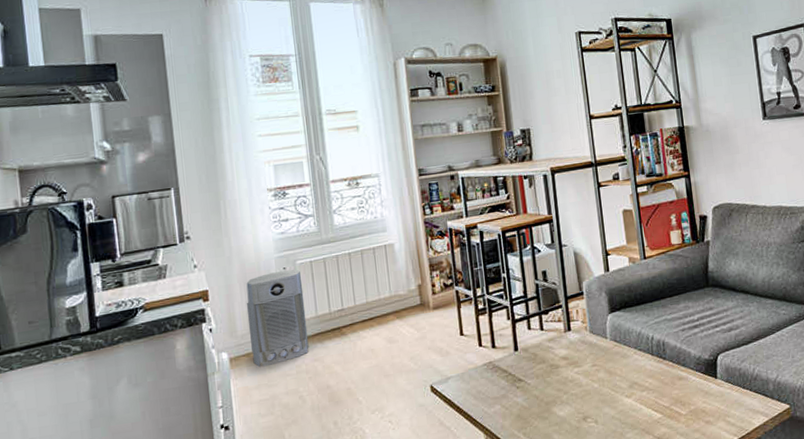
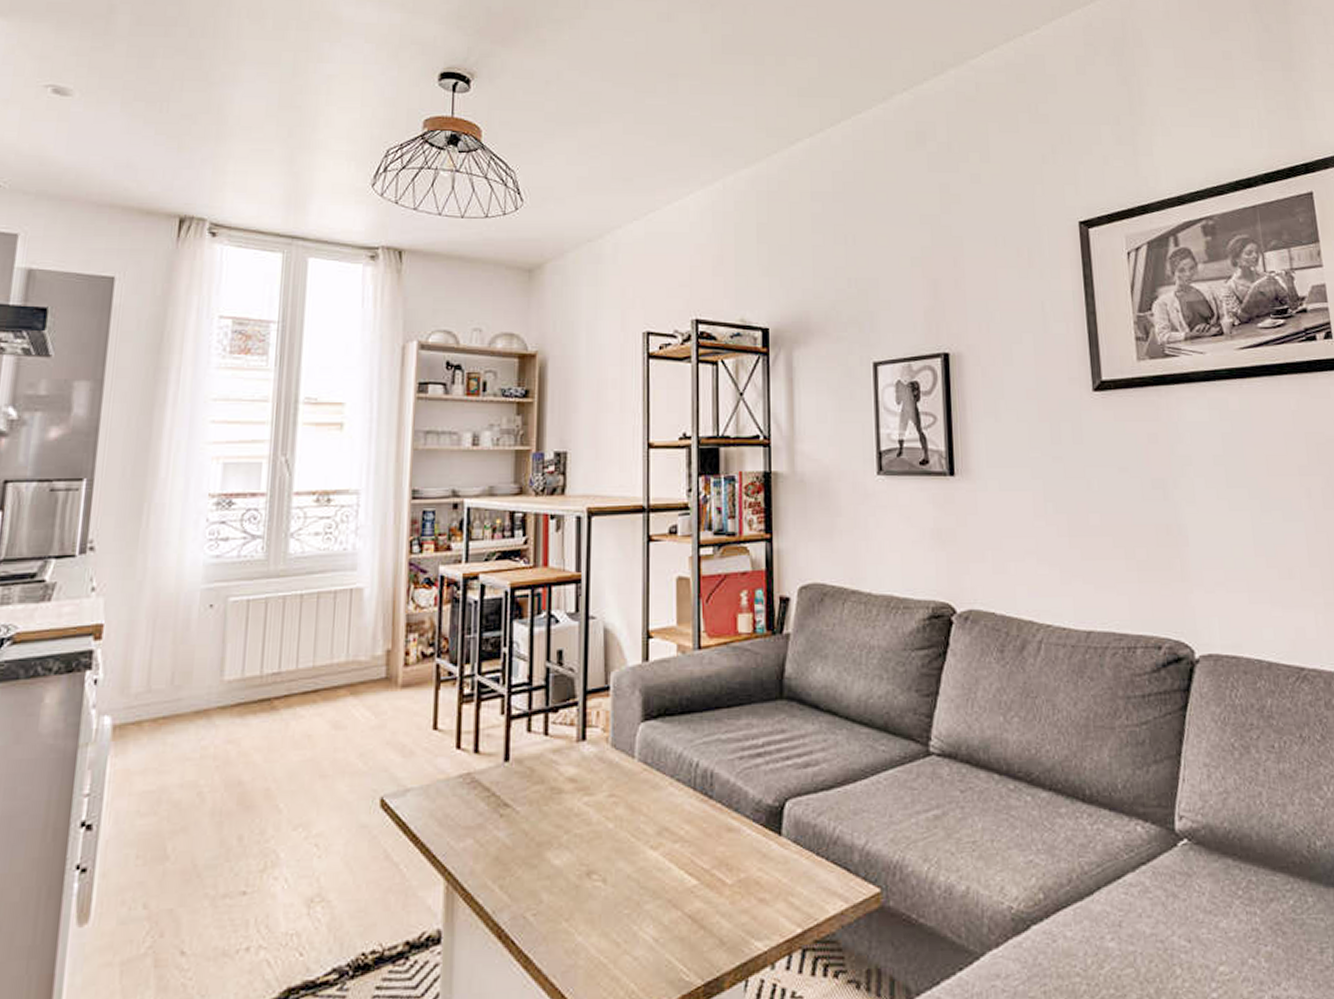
air purifier: present [246,269,309,368] -> none [144,609,232,743]

